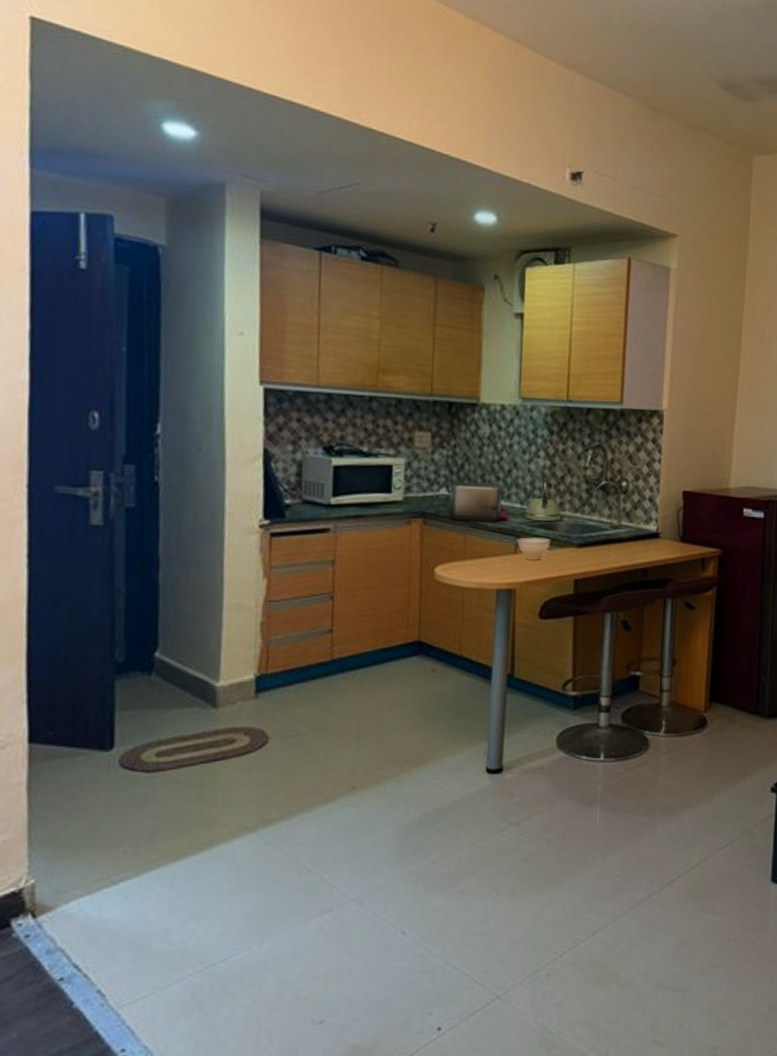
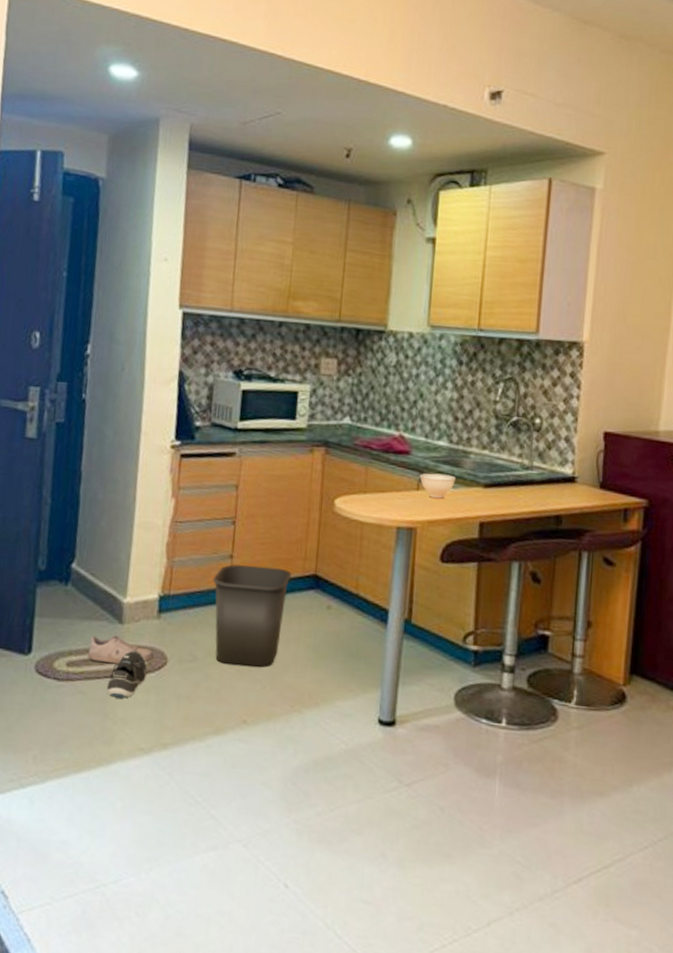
shoe: none [180,720,253,749] -> present [88,635,154,664]
shoe: none [203,732,247,782] -> present [106,650,147,699]
waste bin: none [312,637,395,736] -> present [212,564,292,668]
toaster: present [449,482,506,523] -> none [351,411,411,456]
kettle: present [524,476,562,522] -> none [428,409,468,459]

